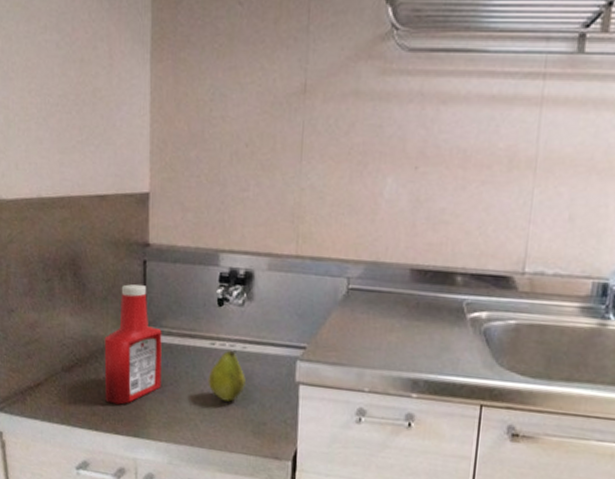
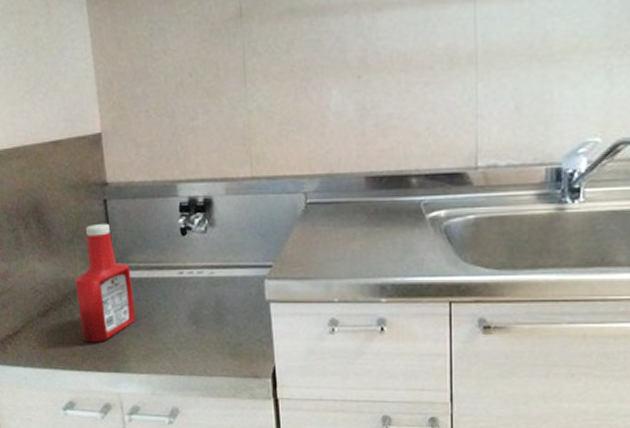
fruit: present [208,350,246,402] -> none [180,277,217,327]

